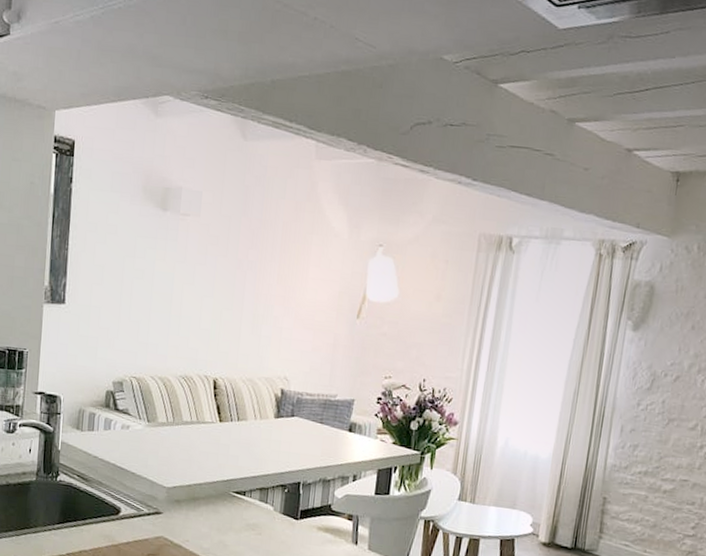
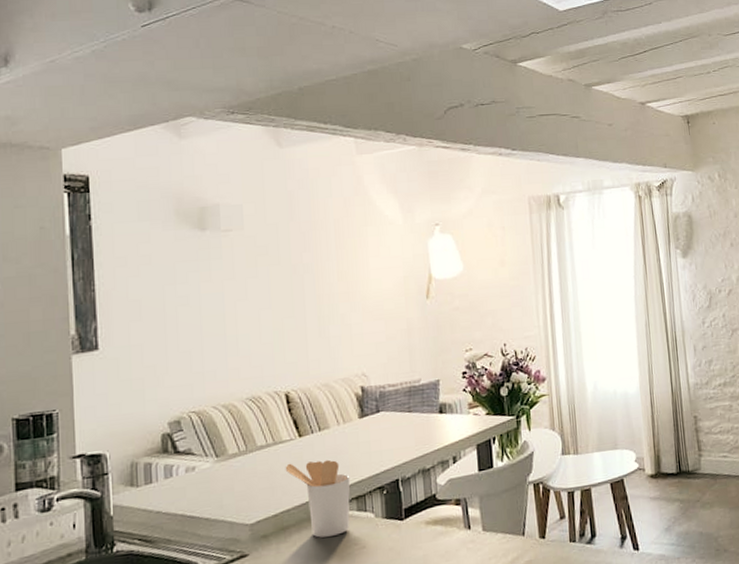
utensil holder: none [203,443,258,518] -> present [285,459,351,538]

